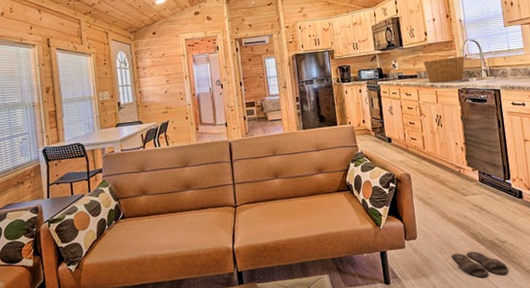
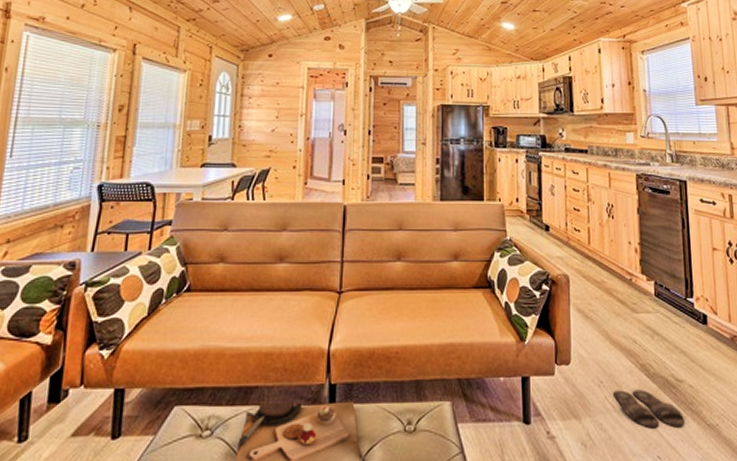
basket: present [423,56,465,83] -> none [597,133,647,163]

